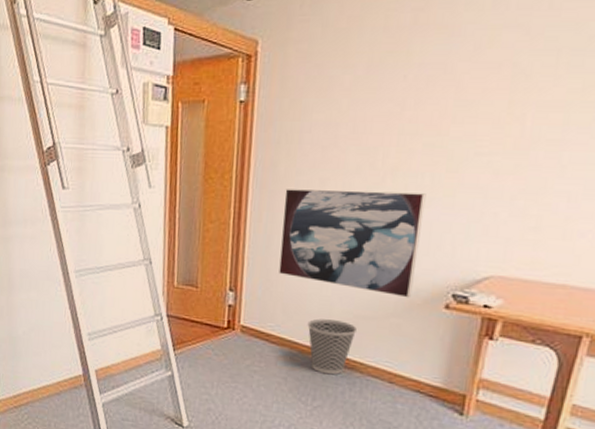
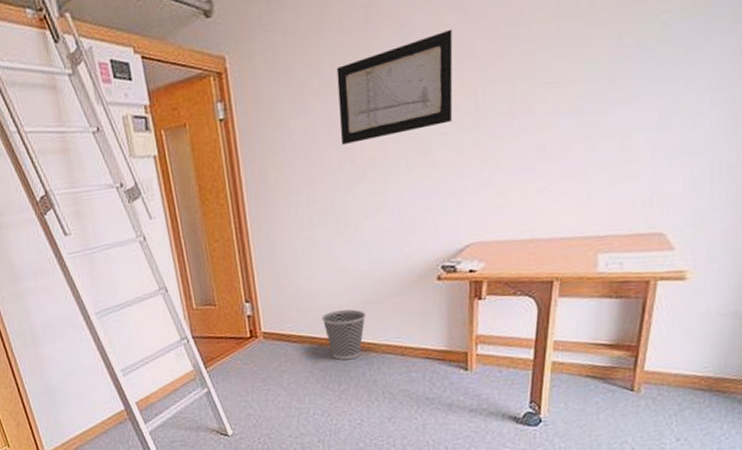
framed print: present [279,189,426,298] -> none [278,179,407,278]
wall art: none [363,46,508,147] -> present [336,29,453,145]

